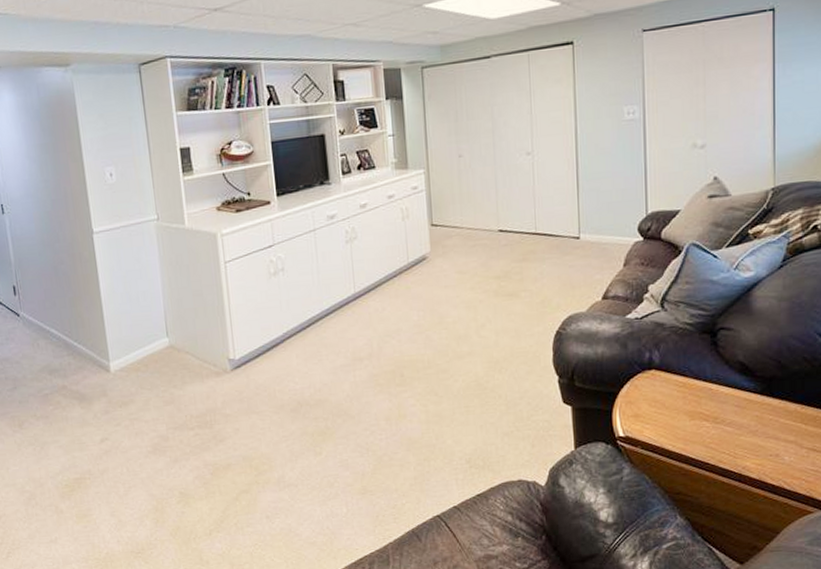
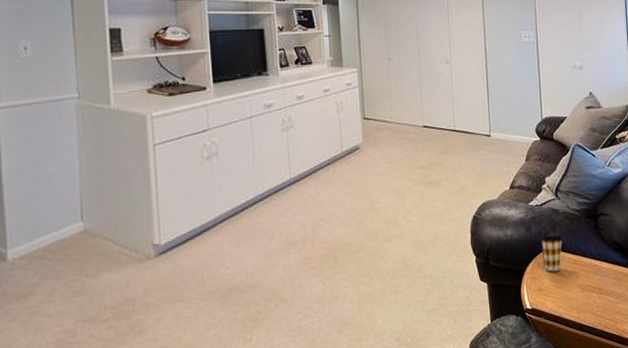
coffee cup: none [638,349,669,396] -> present [540,231,563,272]

